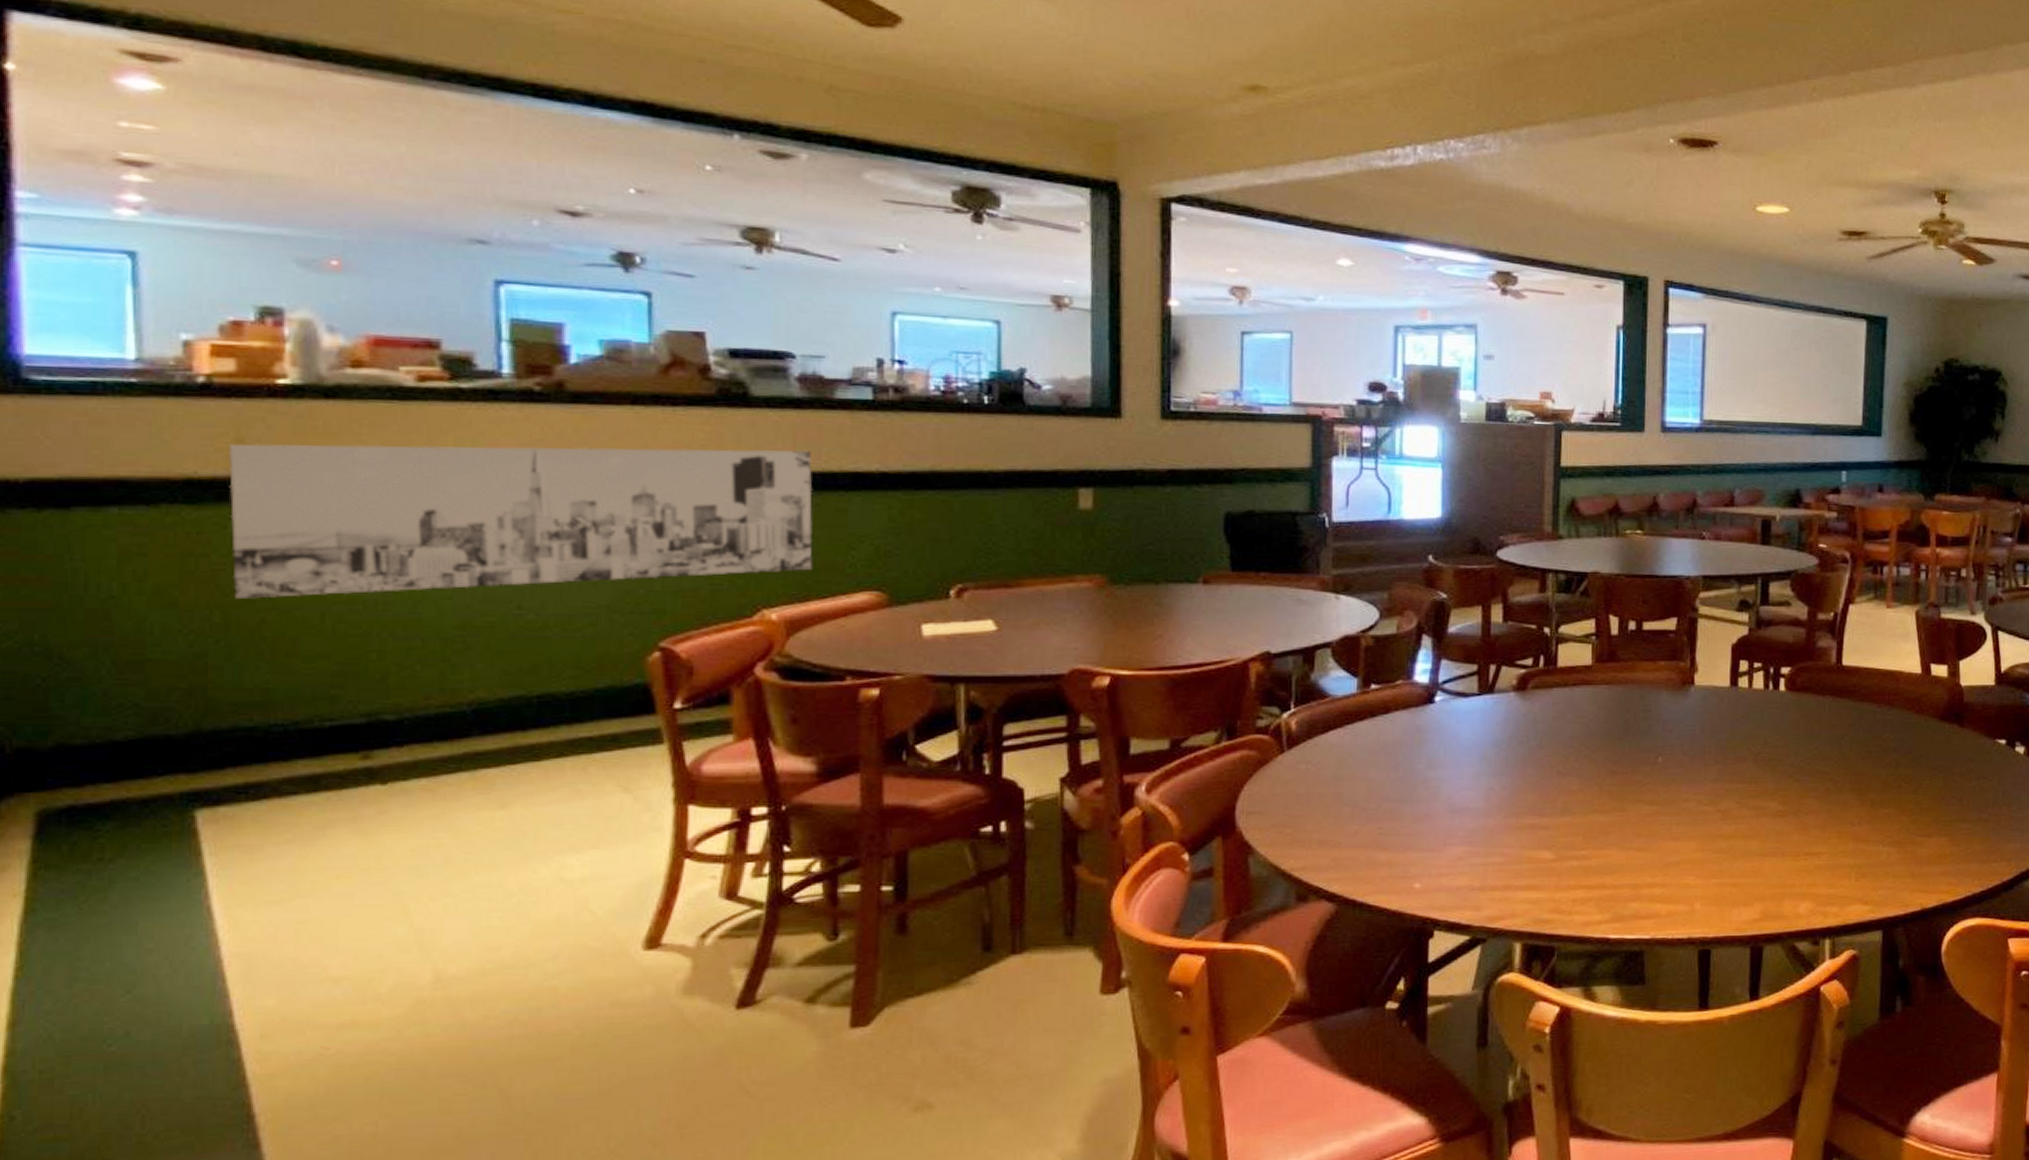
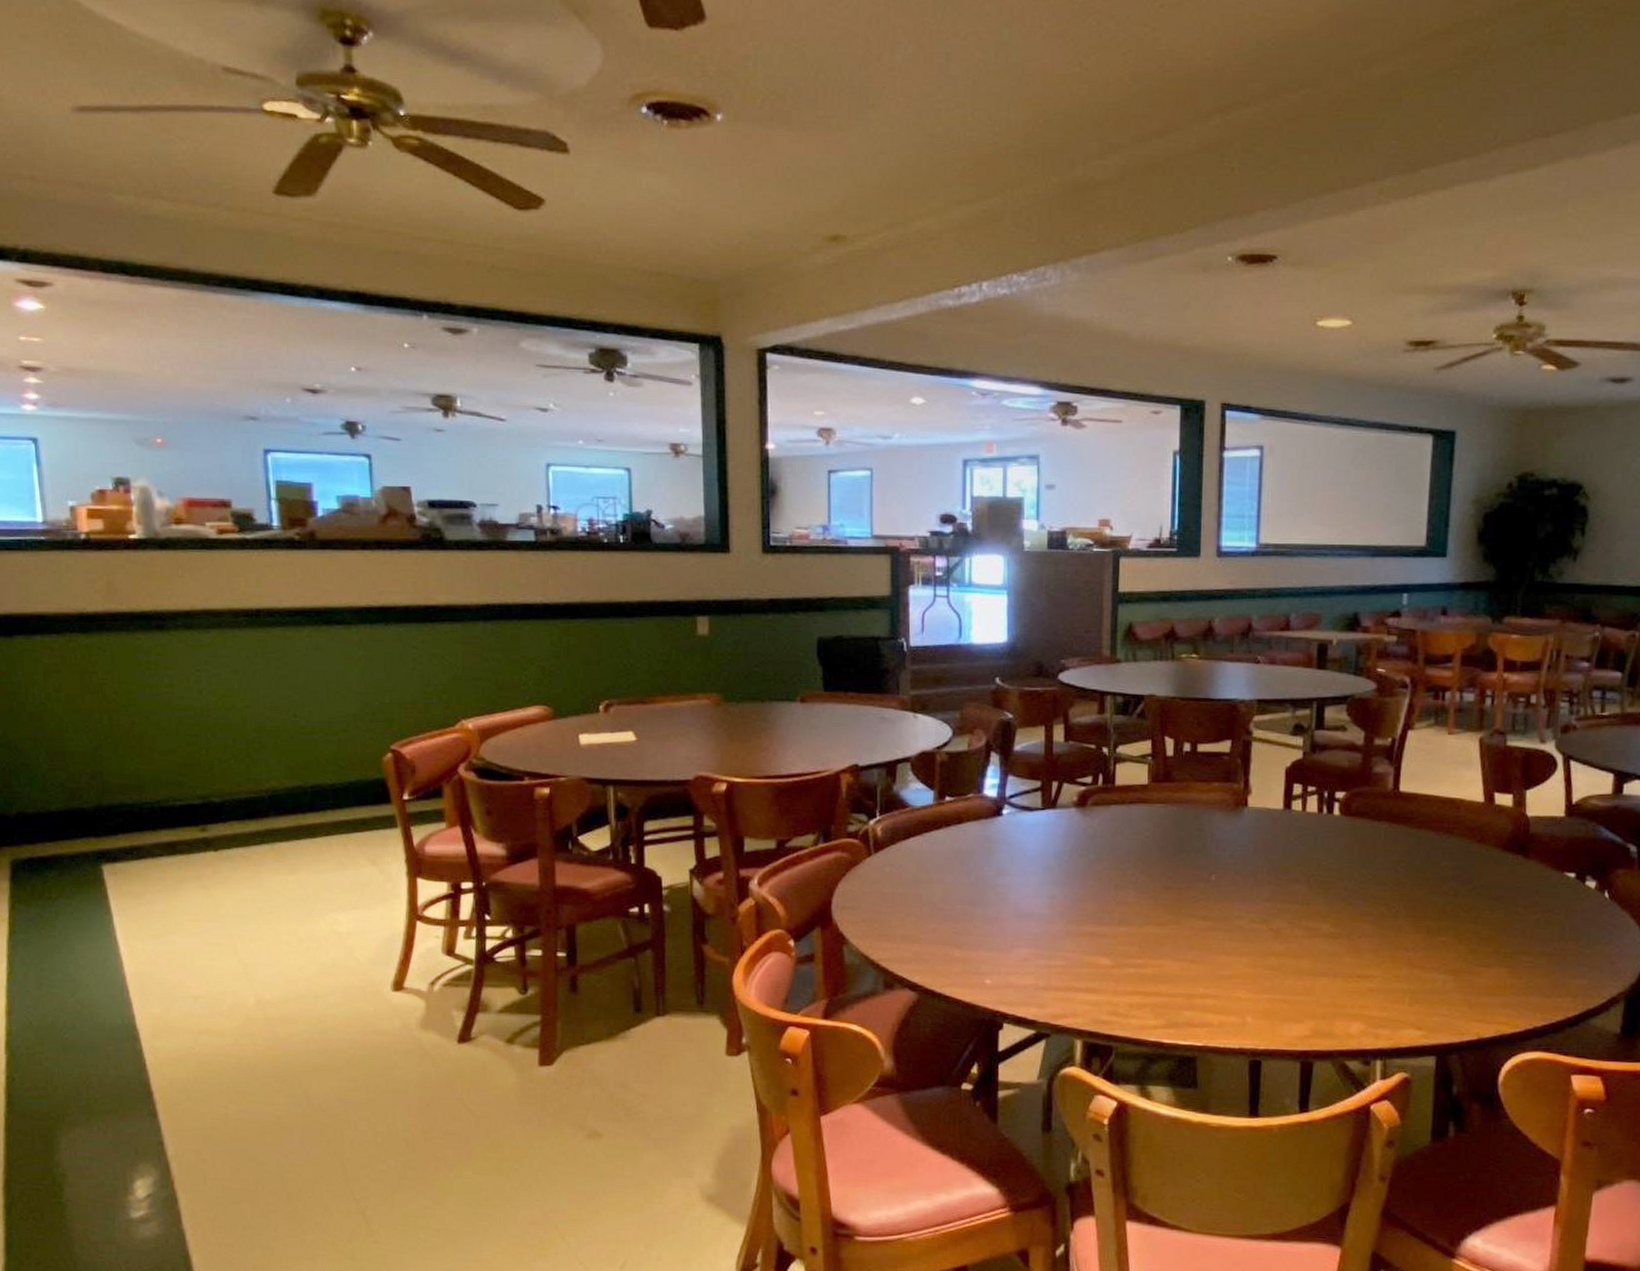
wall art: present [229,443,813,599] -> none [104,585,496,706]

